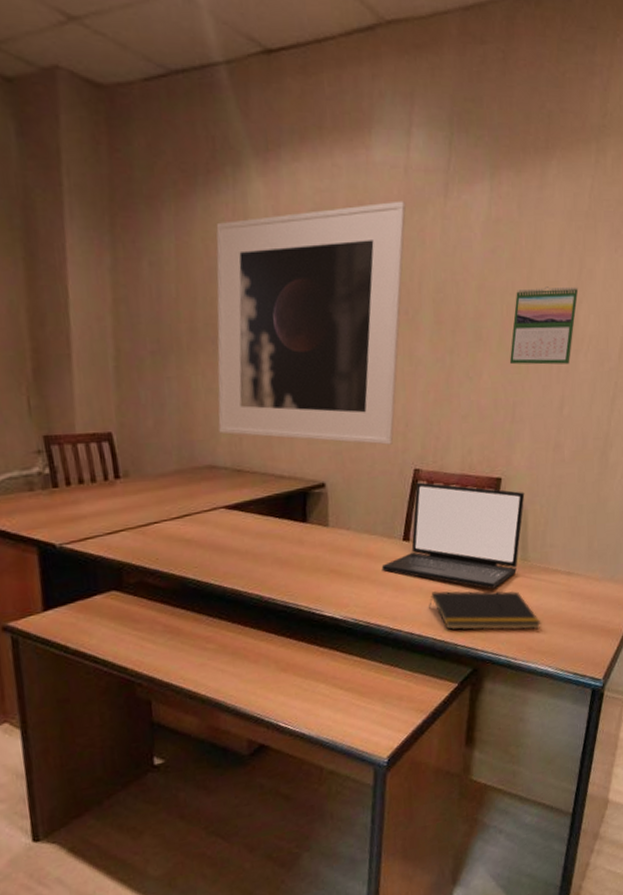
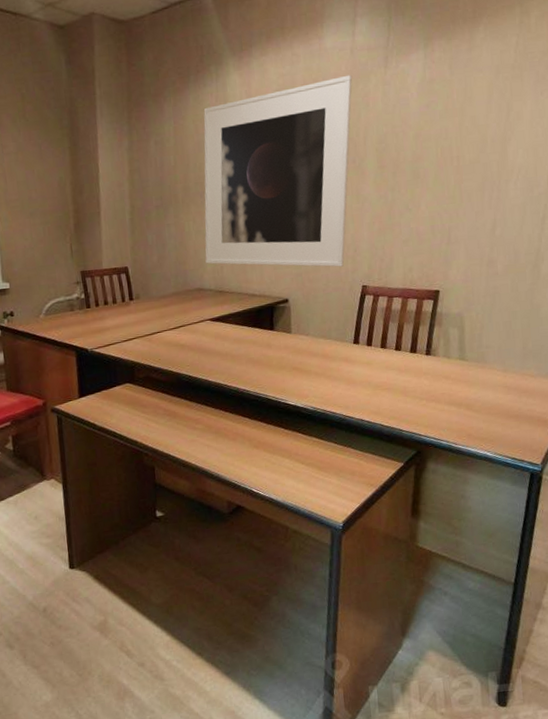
laptop: present [381,482,525,589] -> none [335,295,462,384]
notepad: present [429,590,541,631] -> none [377,385,480,419]
calendar: present [509,286,579,365] -> none [444,127,507,196]

